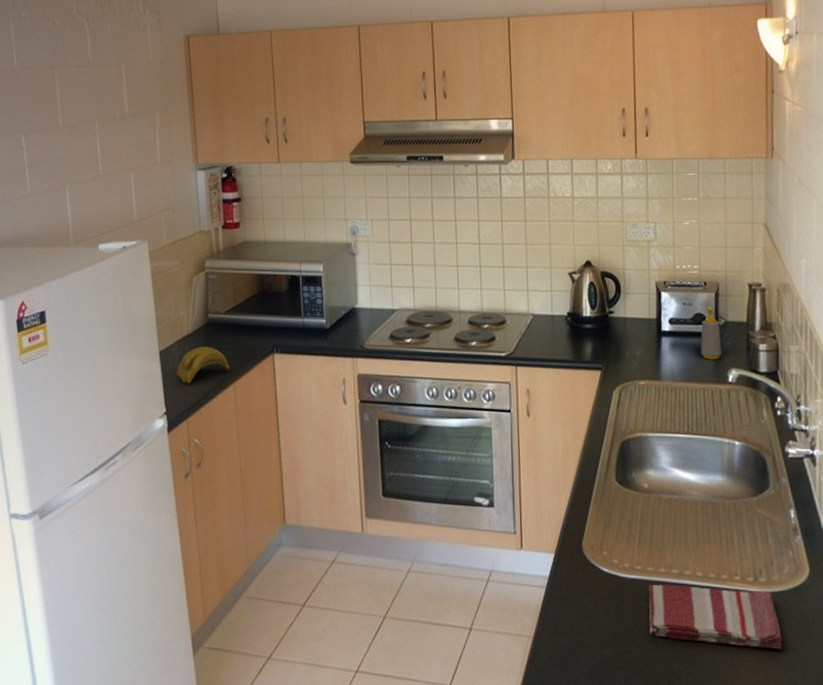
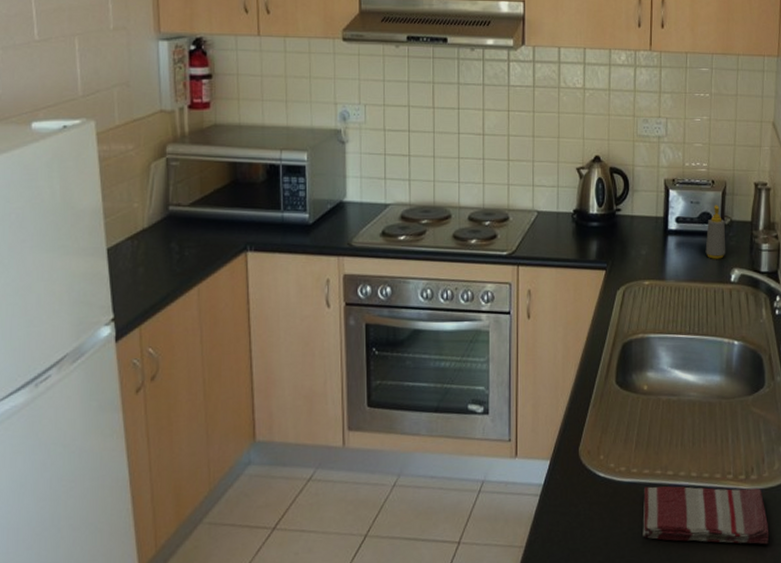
banana: present [176,346,232,384] -> none [128,243,196,286]

